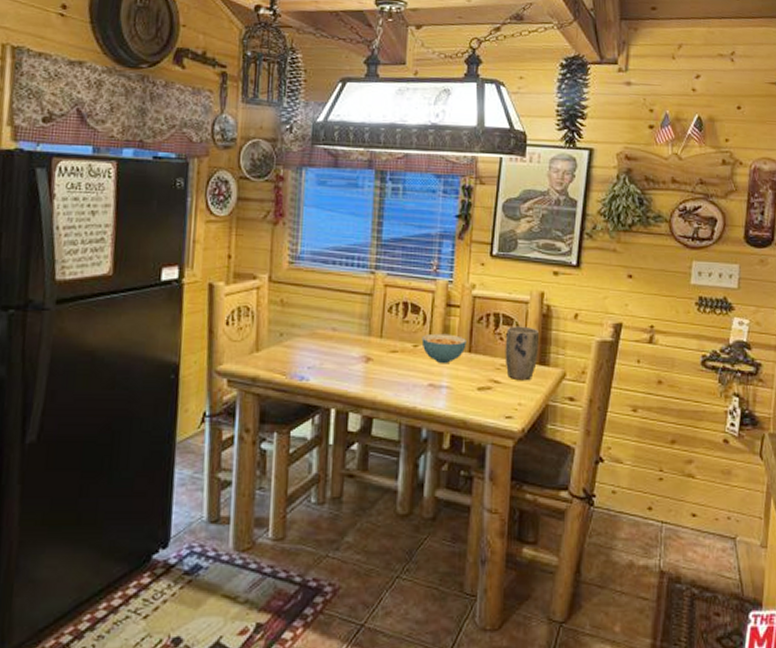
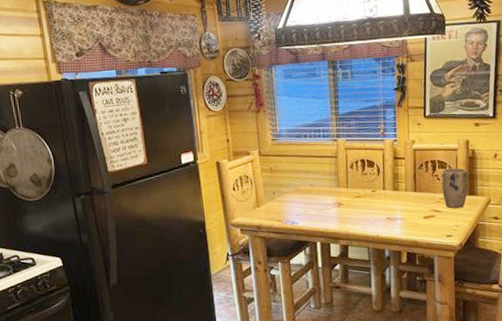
cereal bowl: present [421,333,466,363] -> none [377,179,412,202]

